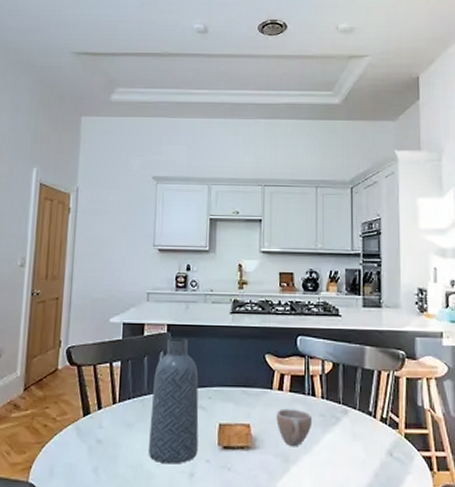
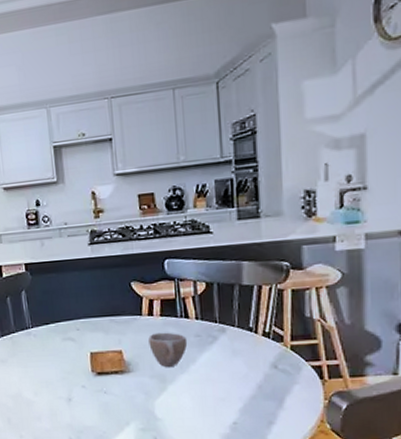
vase: present [149,337,199,464] -> none [19,275,73,392]

